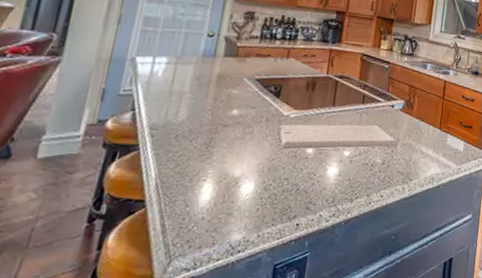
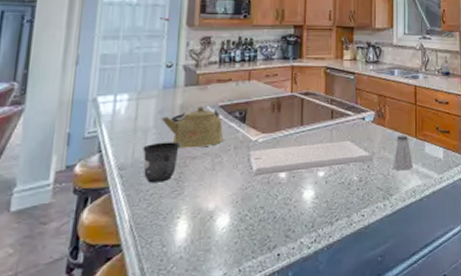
mug: none [174,107,214,145] -> present [143,141,181,183]
kettle: none [197,77,257,117] -> present [161,106,224,149]
saltshaker: none [414,125,435,159] -> present [391,135,413,171]

